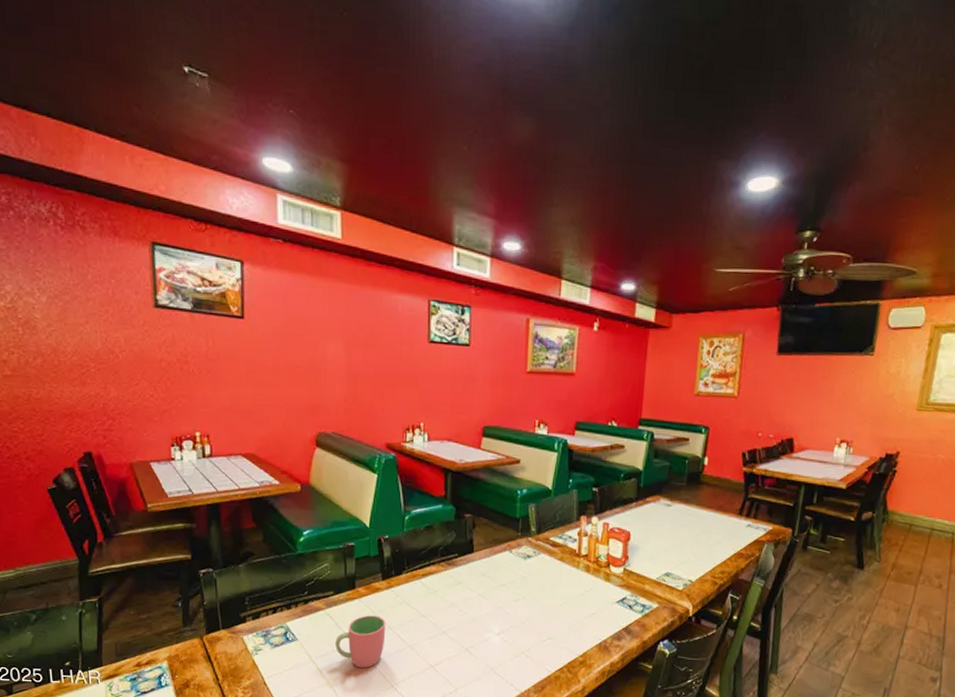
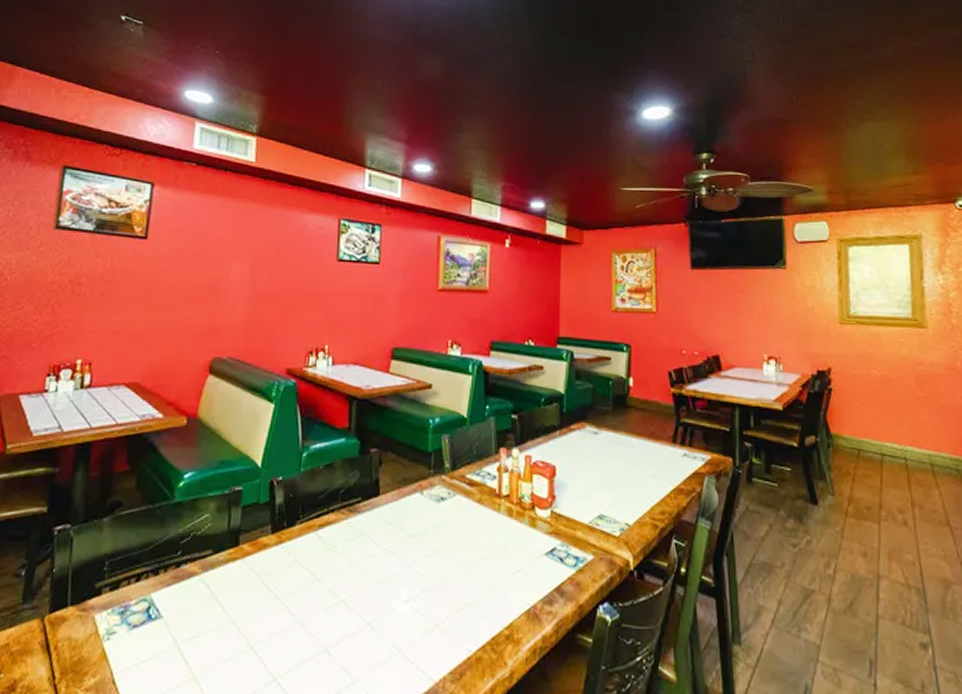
cup: present [335,615,386,668] -> none [208,580,272,654]

